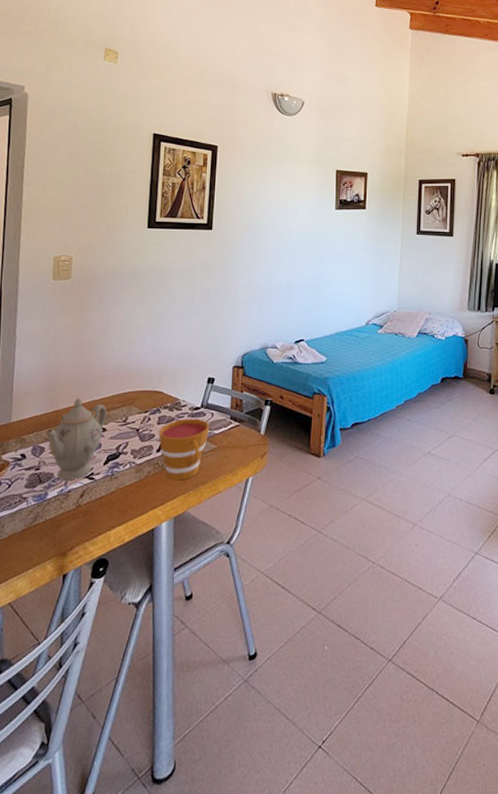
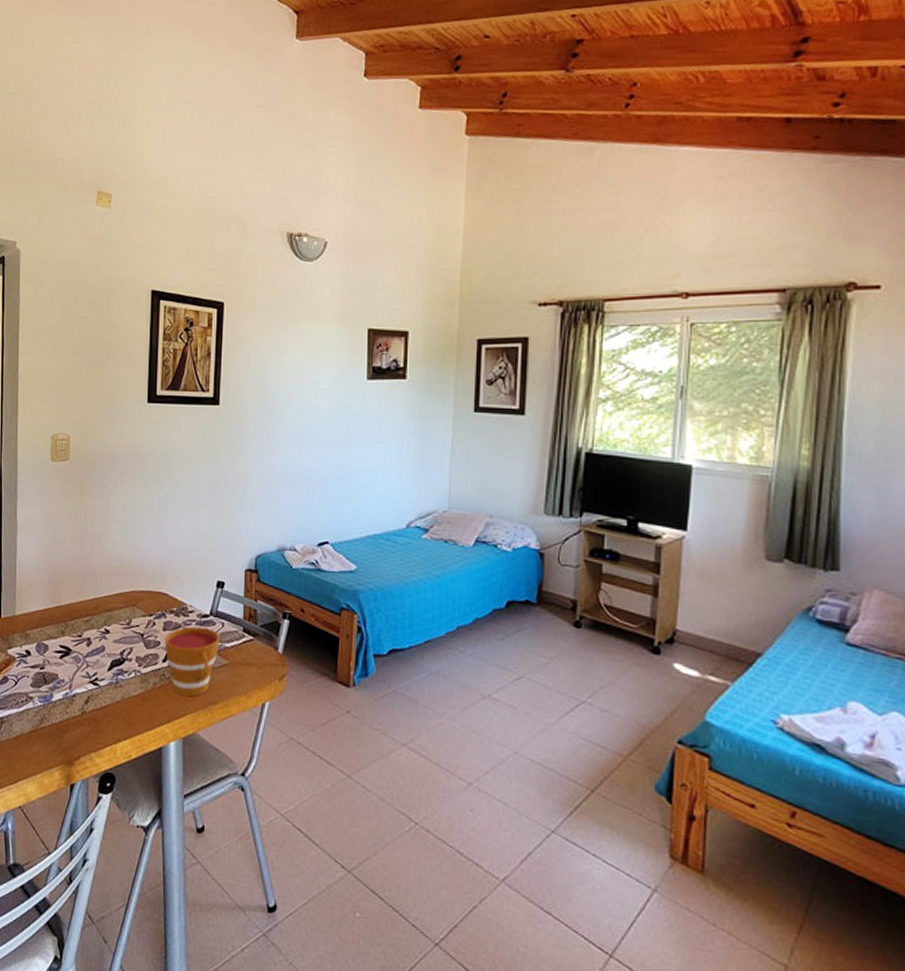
teapot: present [44,397,107,480] -> none [47,593,110,684]

